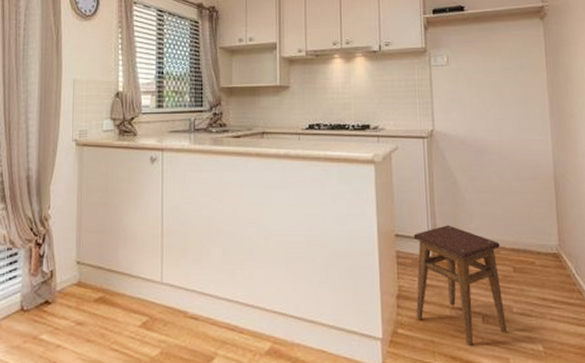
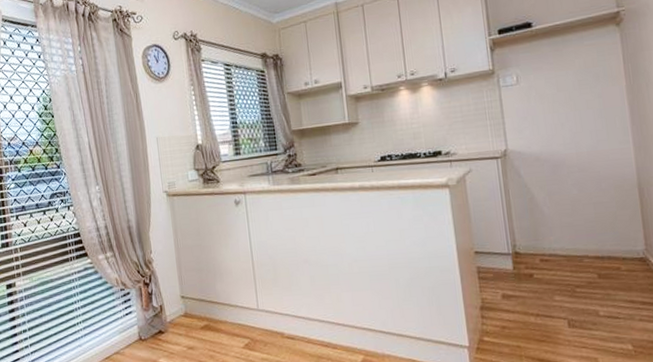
stool: present [413,225,507,347] -> none [493,239,594,350]

